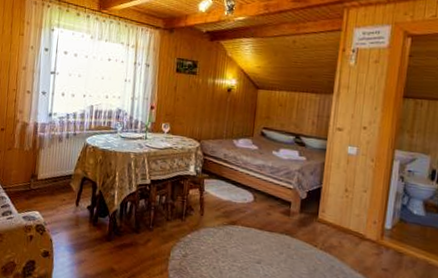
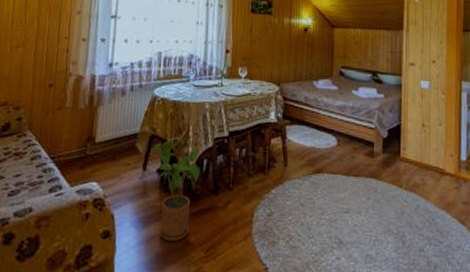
house plant: none [82,180,124,267] -> present [151,137,200,242]

